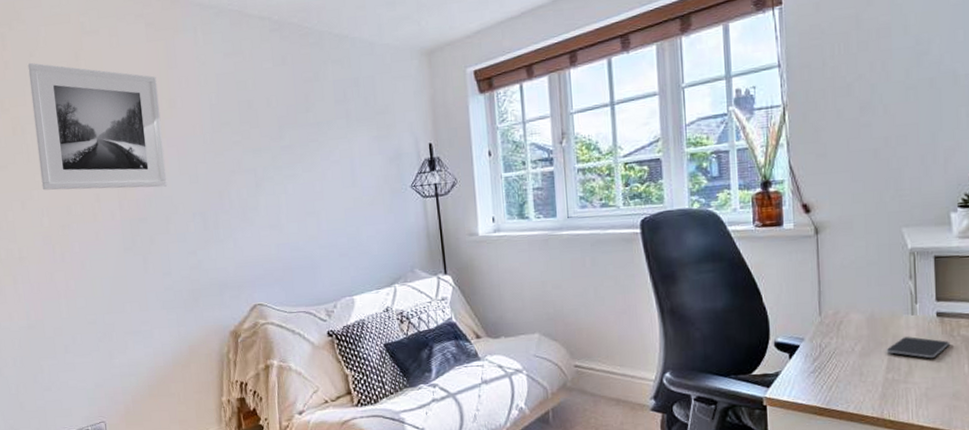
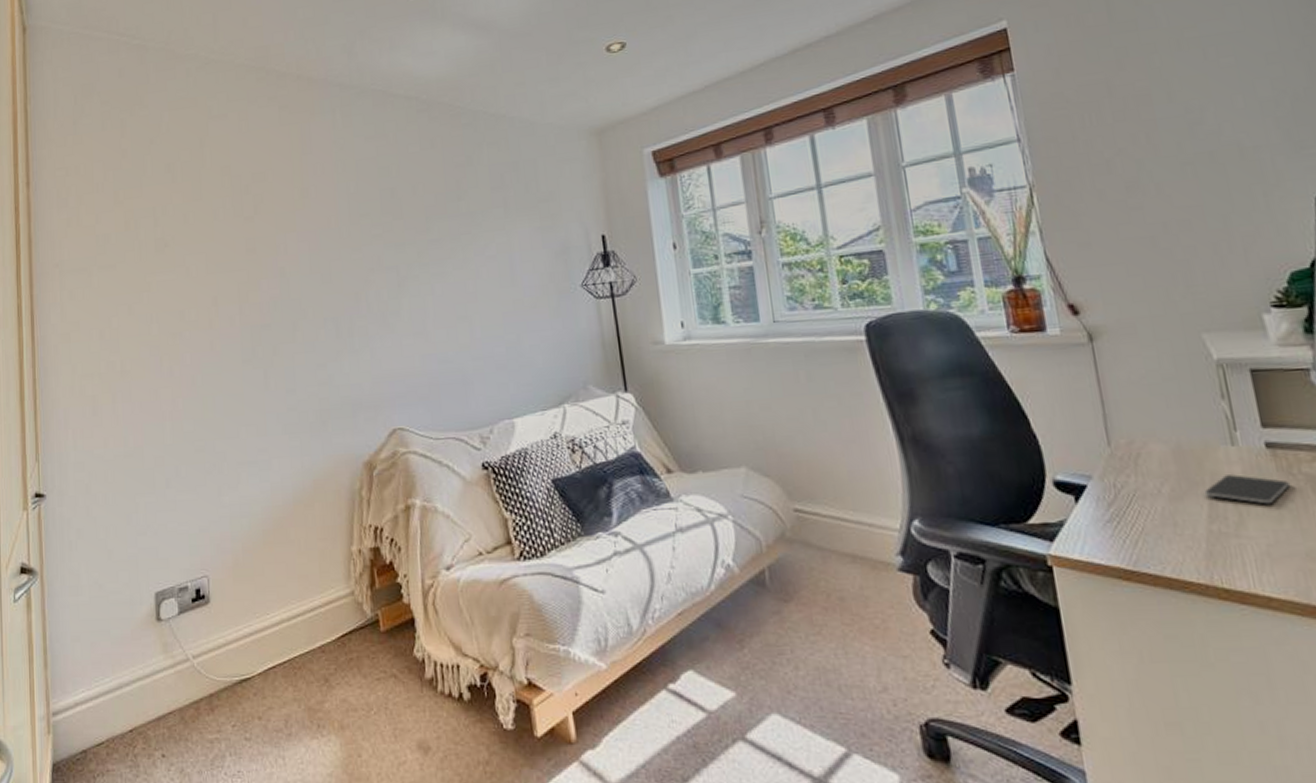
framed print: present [27,62,168,191] -> none [147,150,296,293]

